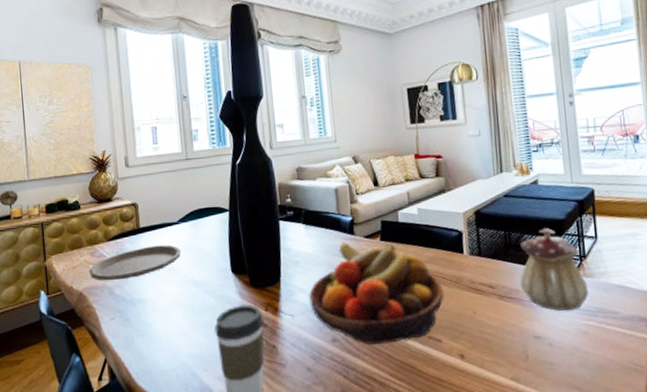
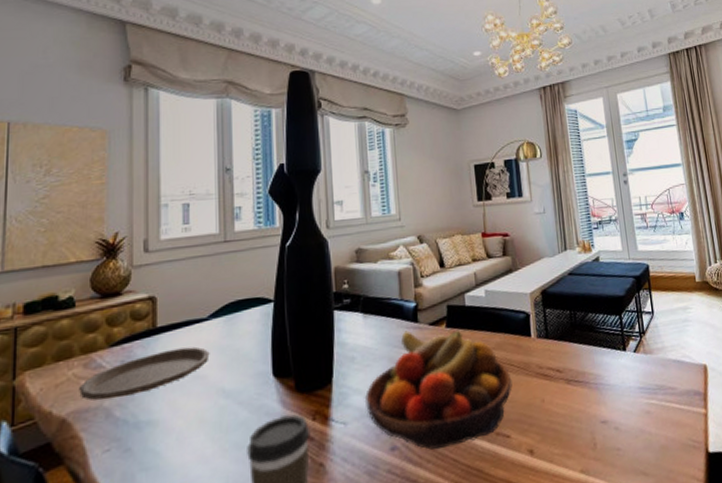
teapot: present [519,228,589,311] -> none [585,305,650,392]

